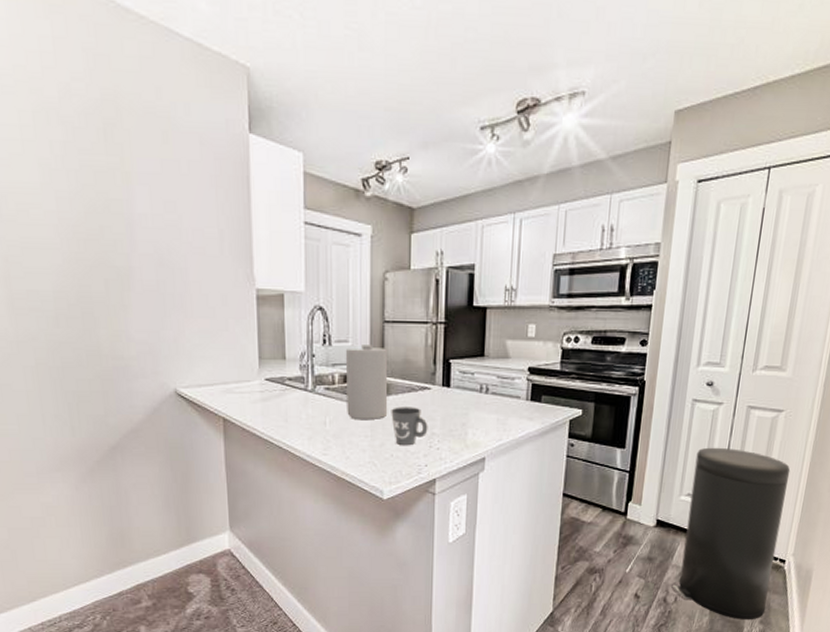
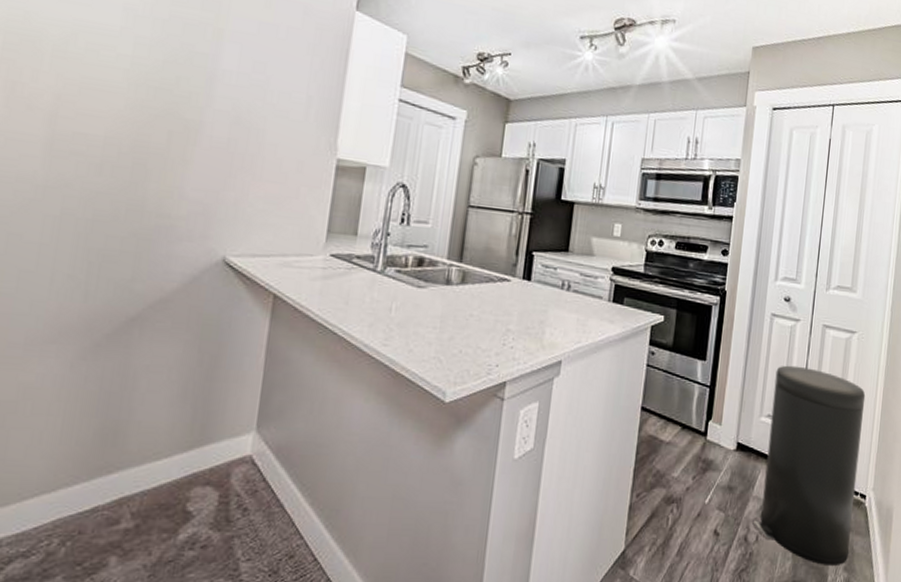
paper towel holder: present [345,345,388,421] -> none [416,227,468,310]
mug: present [391,407,428,446] -> none [464,297,504,342]

